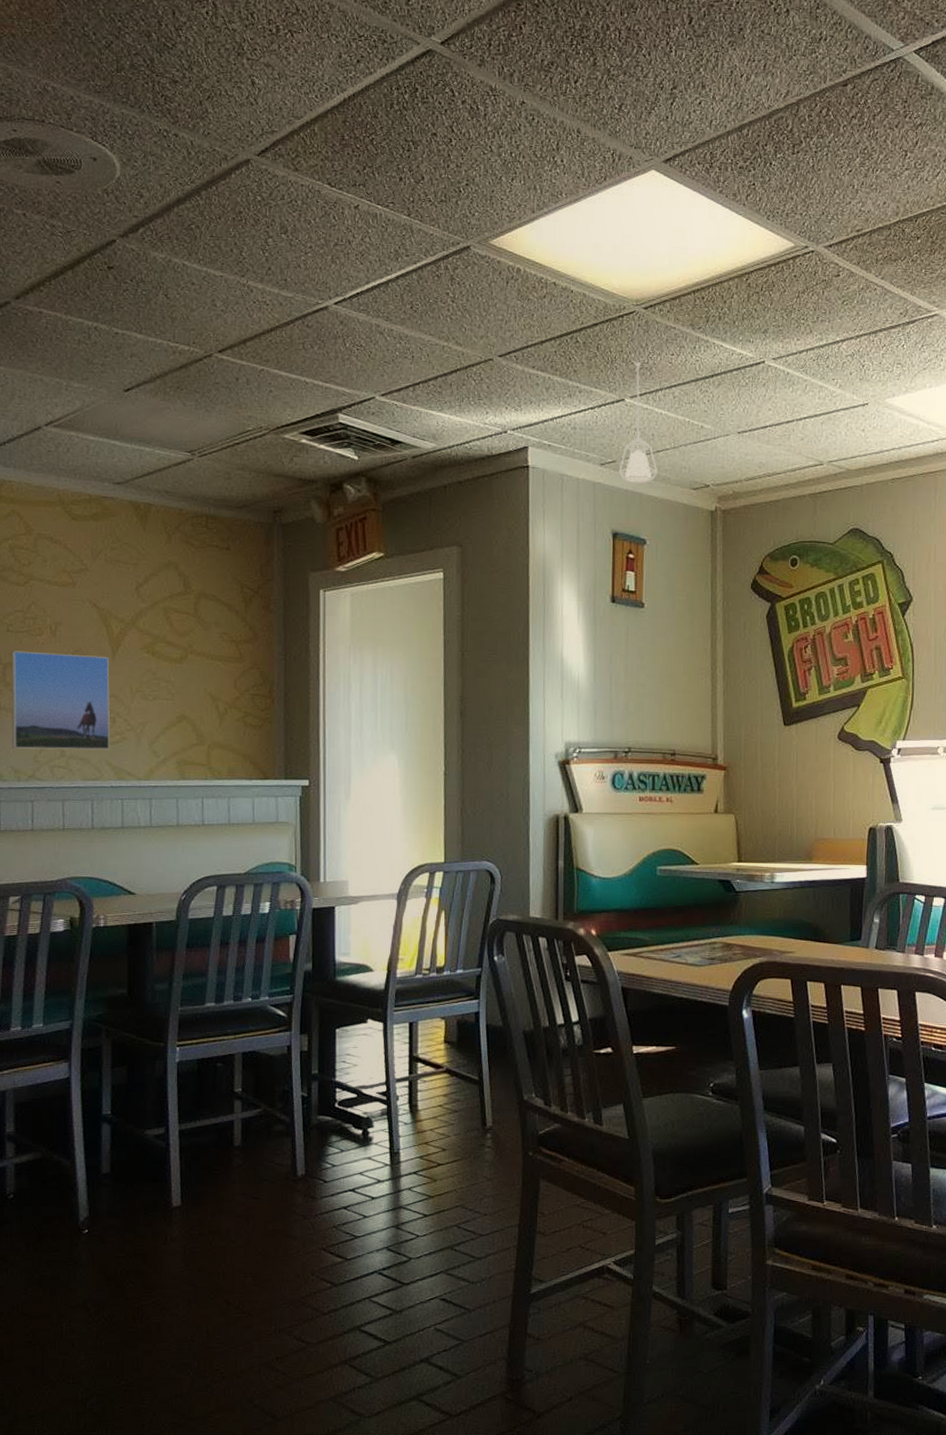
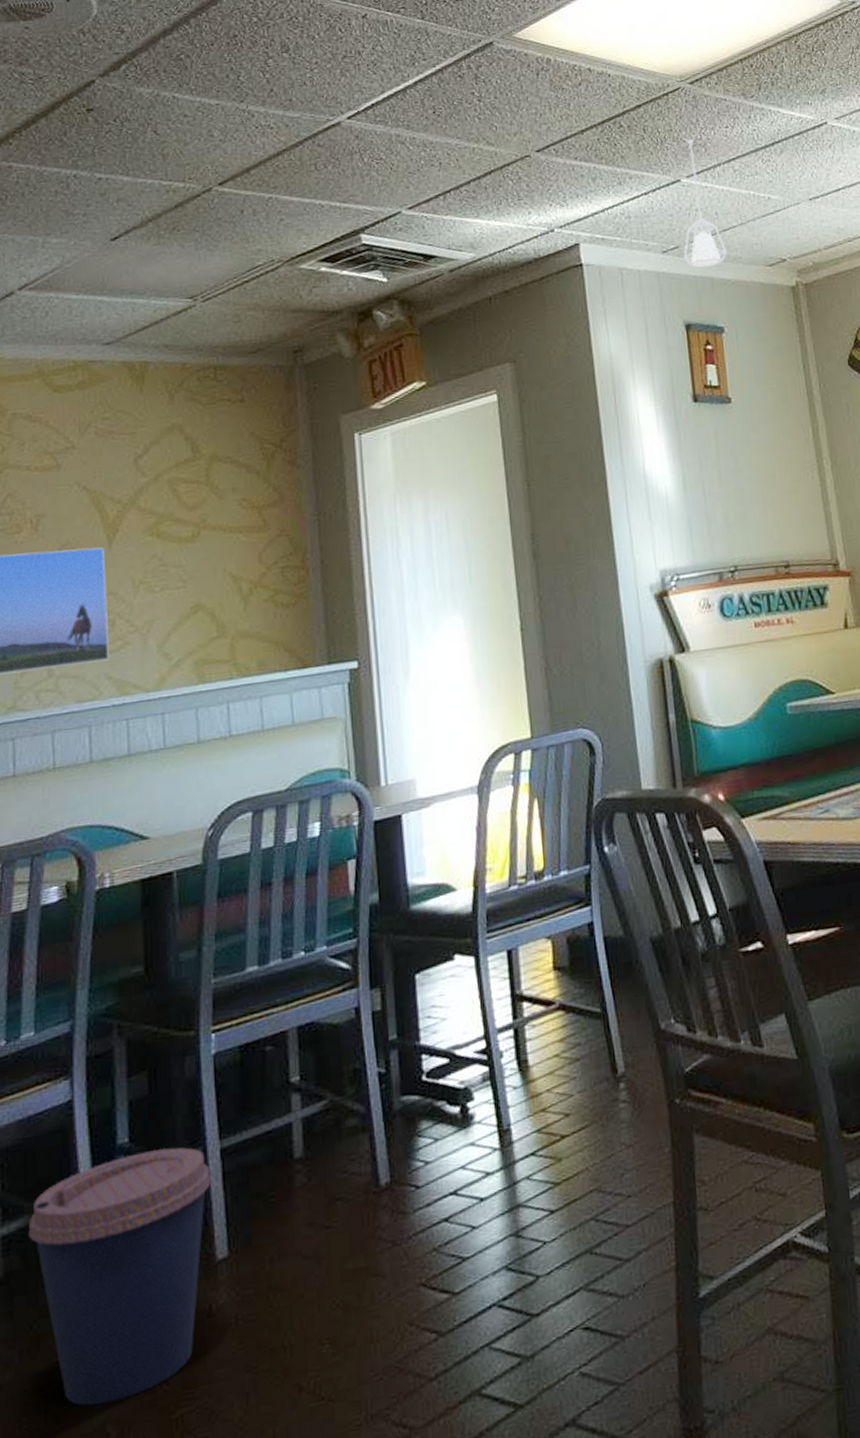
coffee cup: none [35,1123,171,1289] -> present [28,1147,211,1407]

